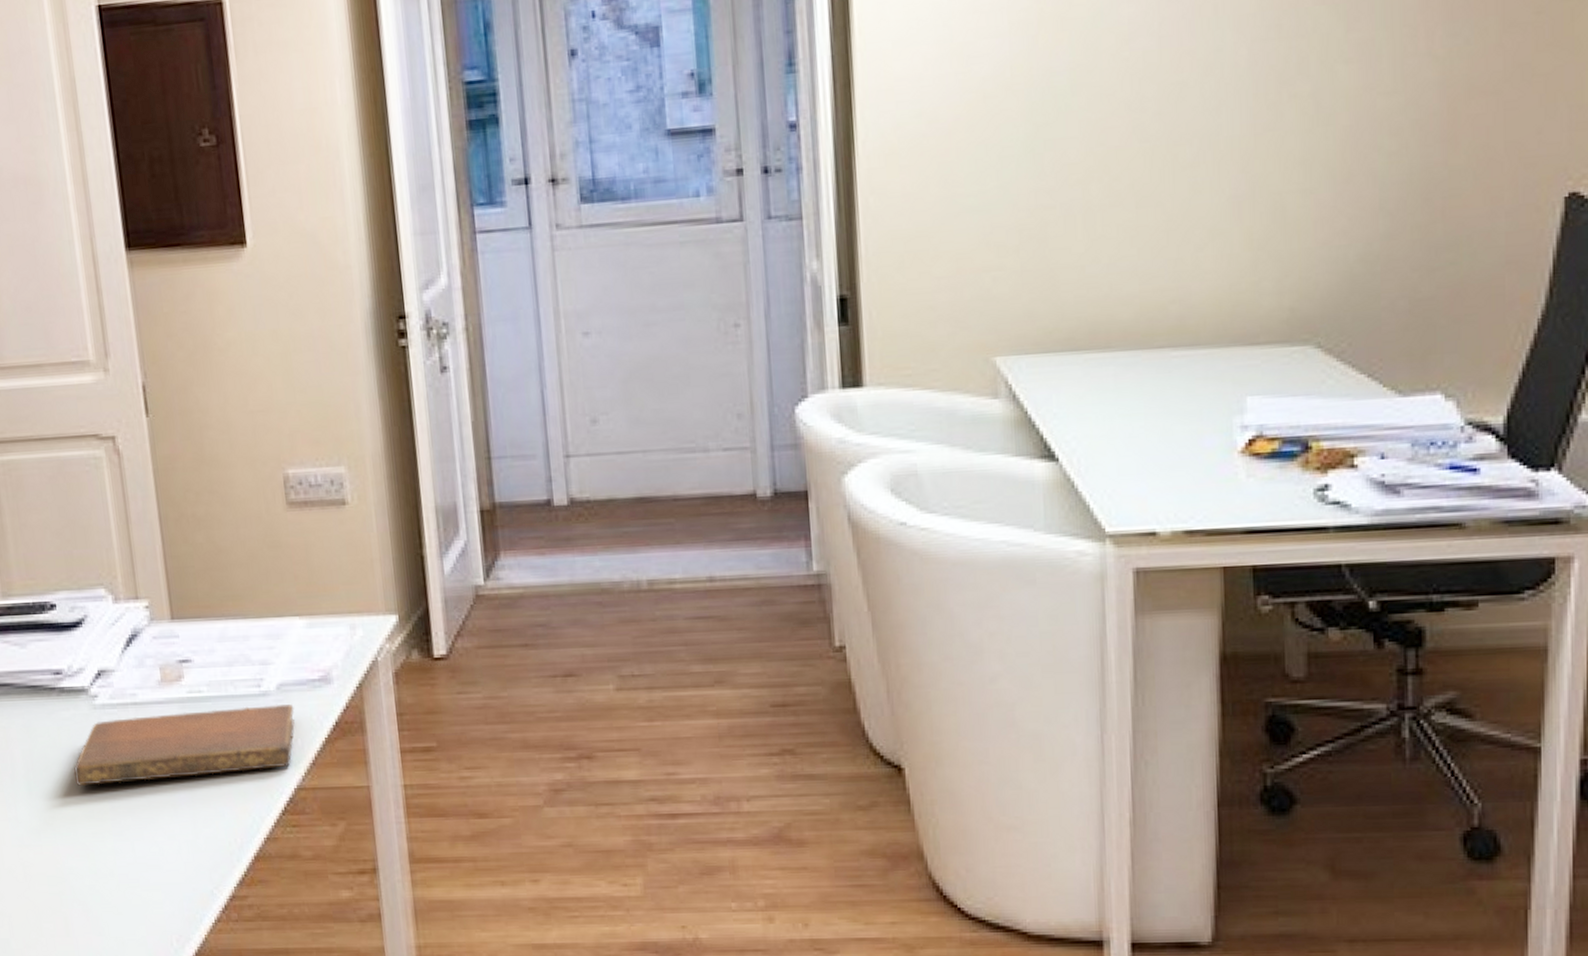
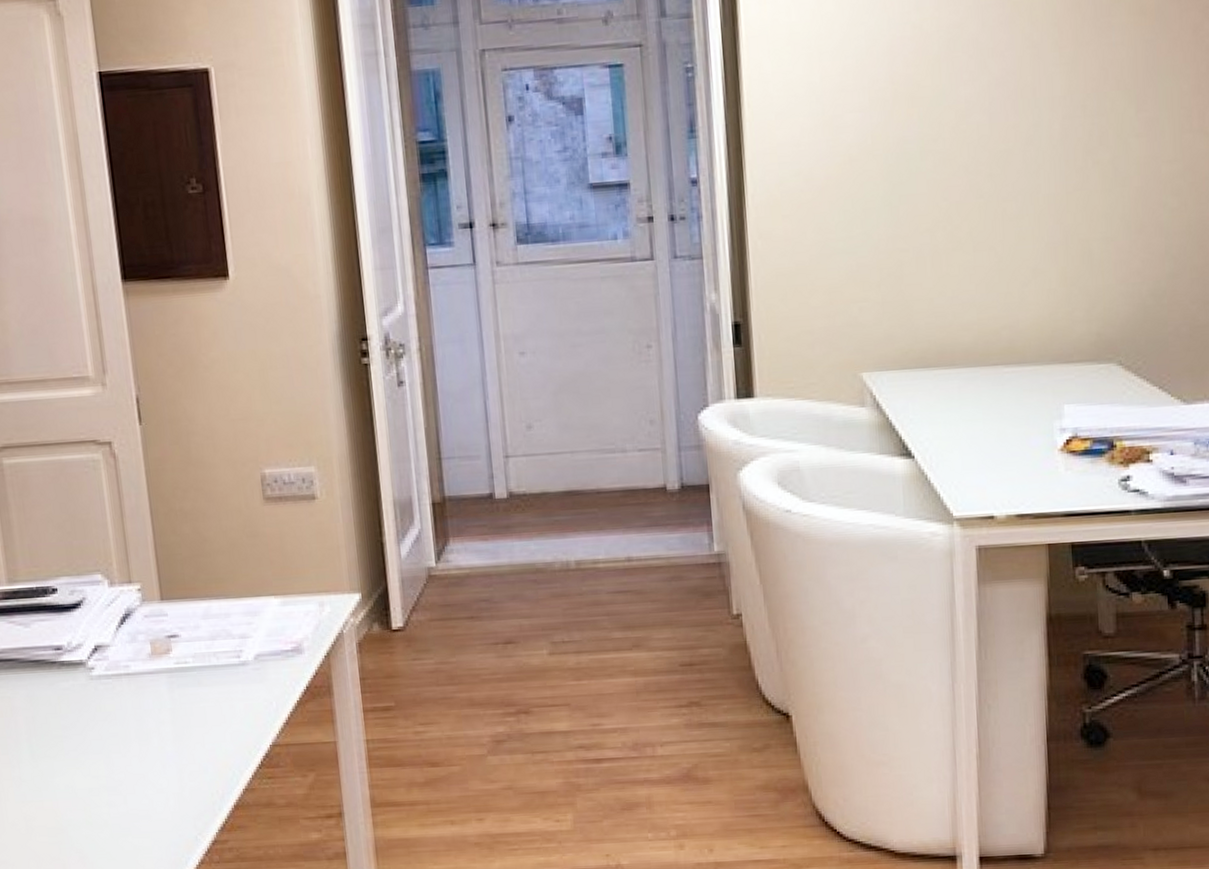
notebook: present [74,704,295,786] -> none [72,672,271,748]

